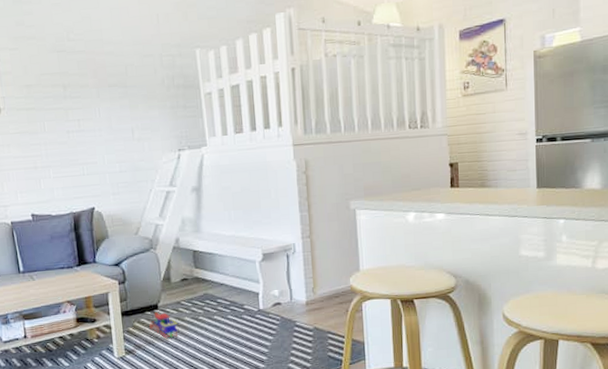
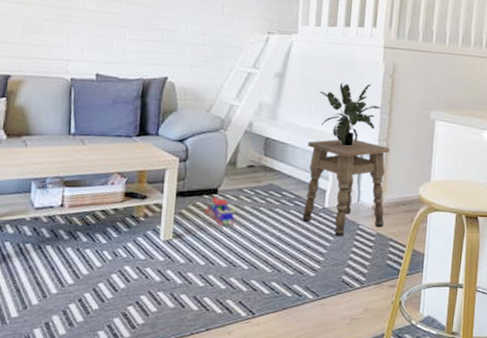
side table: none [234,240,320,335] -> present [302,139,390,236]
potted plant: none [237,183,300,248] -> present [319,82,381,147]

